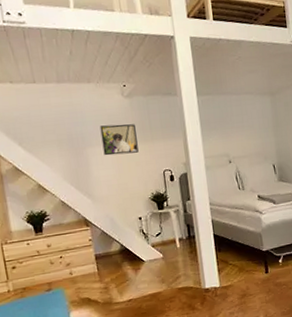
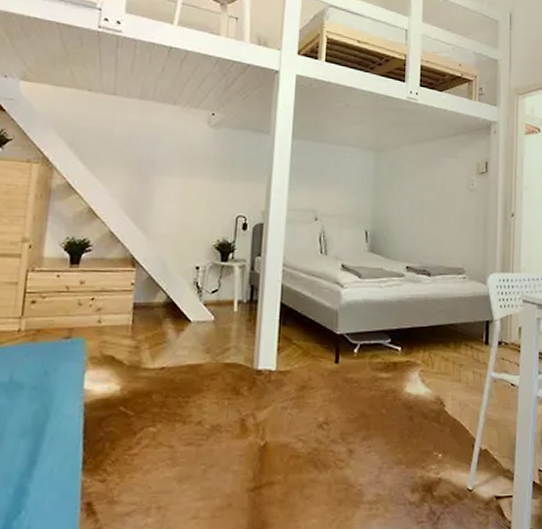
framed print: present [99,124,139,156] -> none [172,153,215,190]

